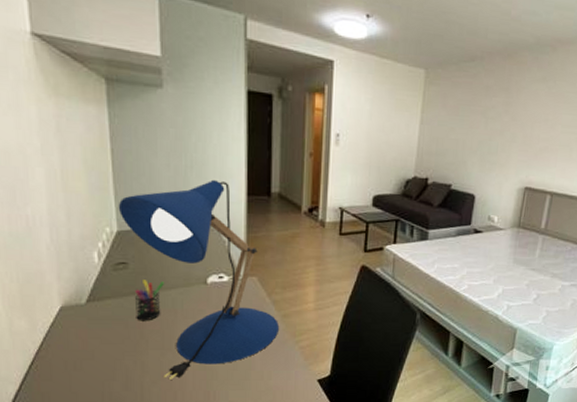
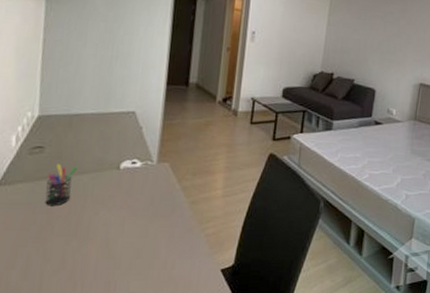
desk lamp: present [118,179,279,380] -> none [42,69,187,269]

